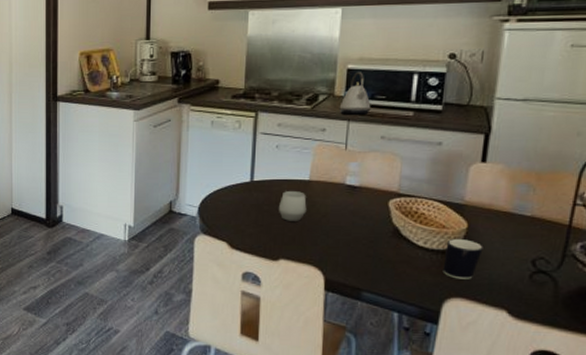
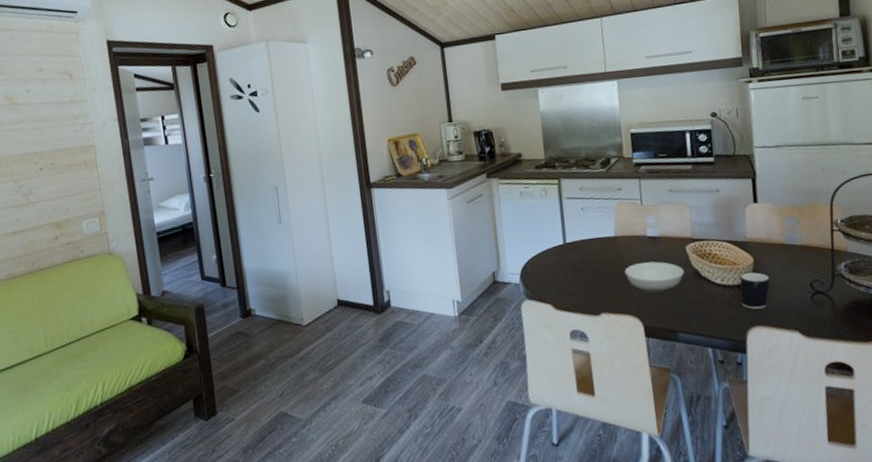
cup: present [278,191,307,221] -> none [592,247,618,277]
bowl: none [313,212,382,247] -> present [624,261,684,293]
kettle: present [339,72,371,116] -> none [629,135,656,175]

